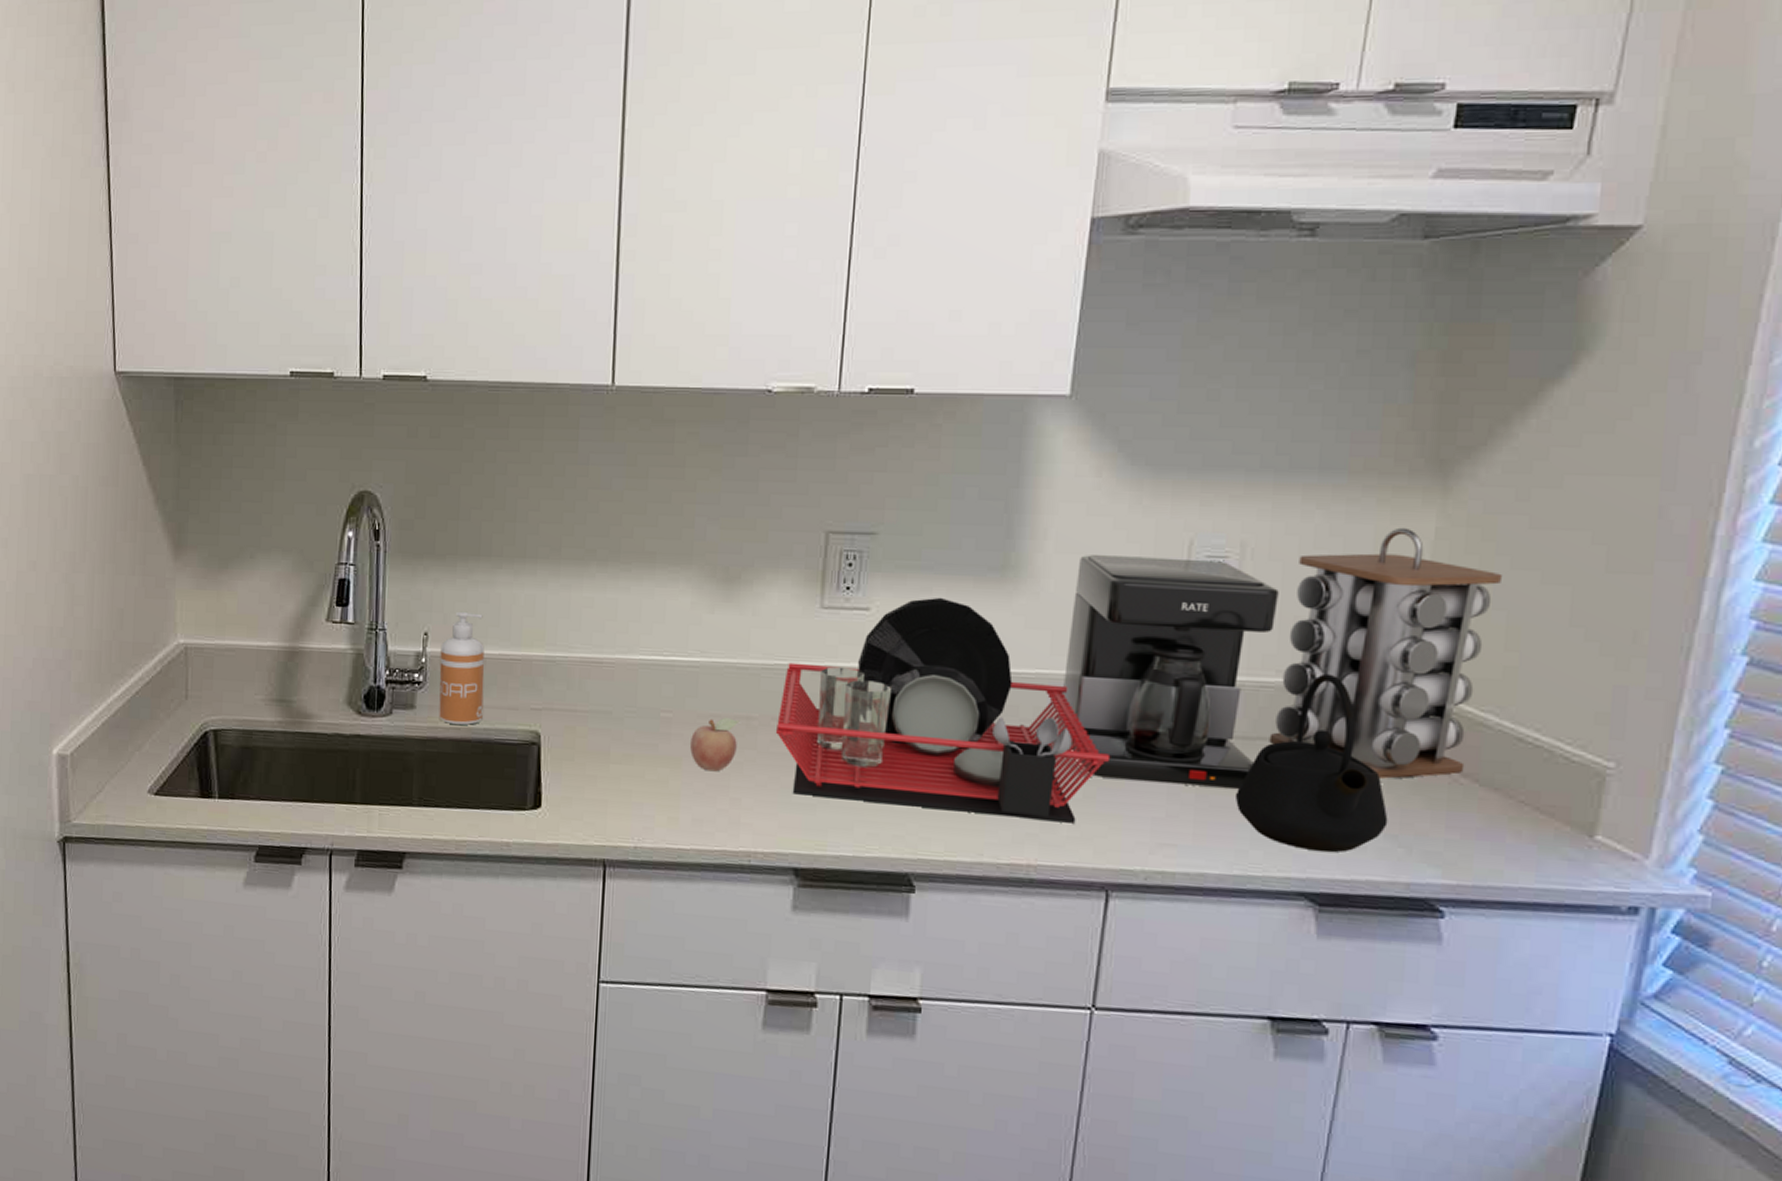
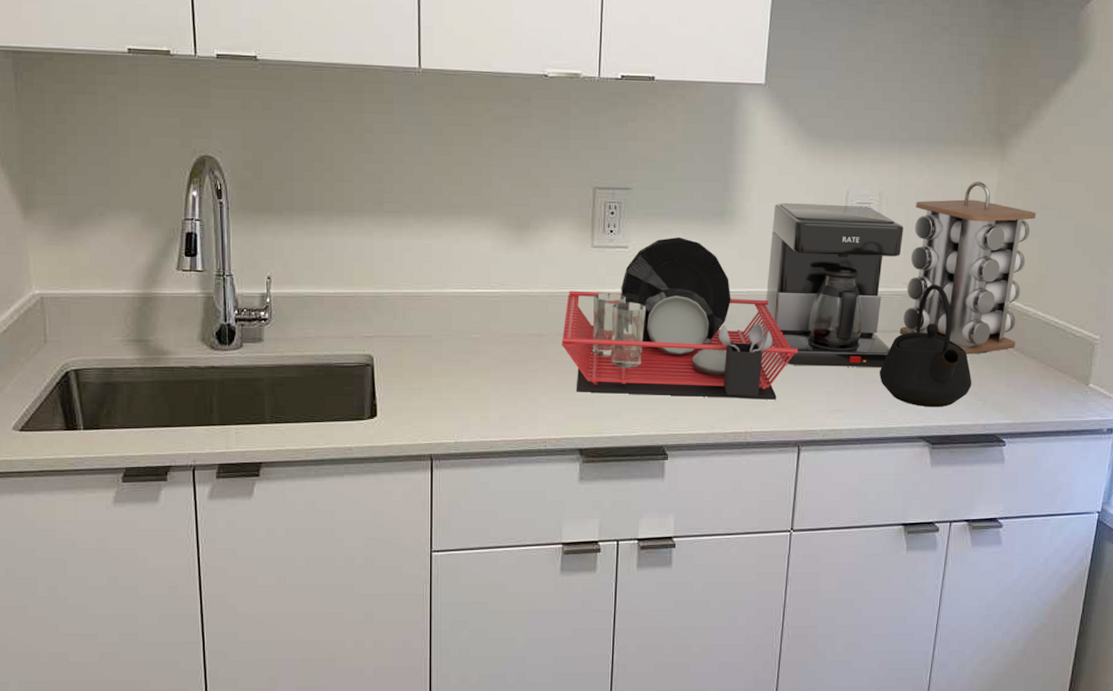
soap dispenser: present [439,611,485,726] -> none [283,258,323,354]
fruit: present [689,718,740,772] -> none [495,336,533,379]

